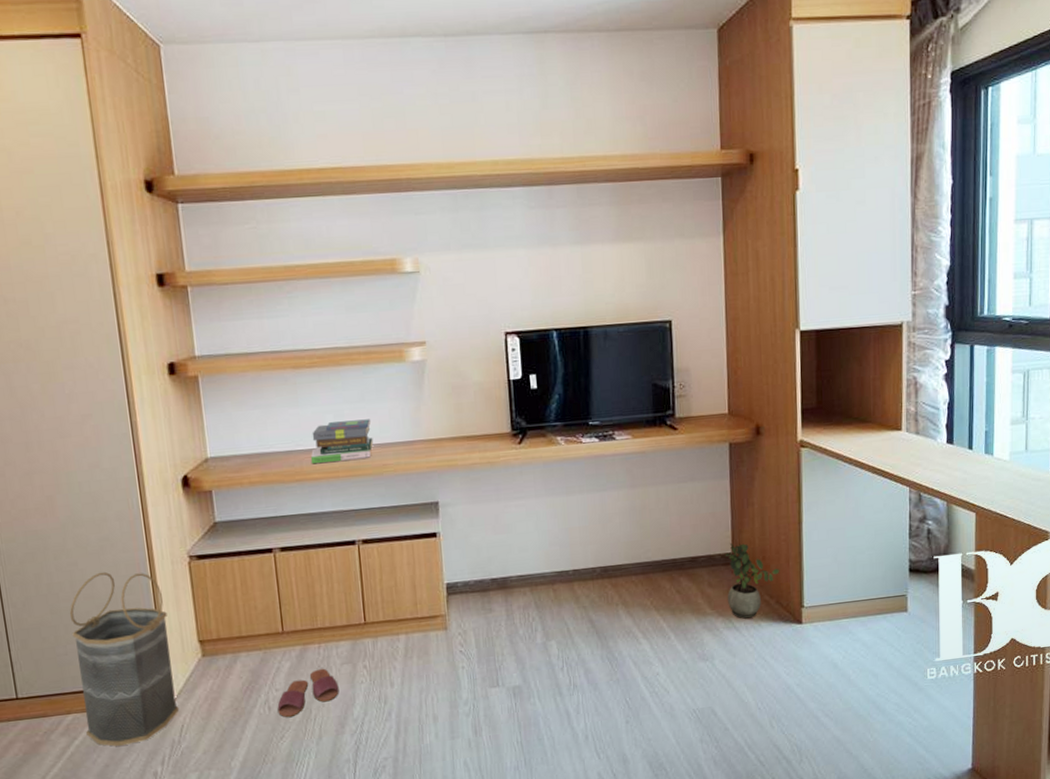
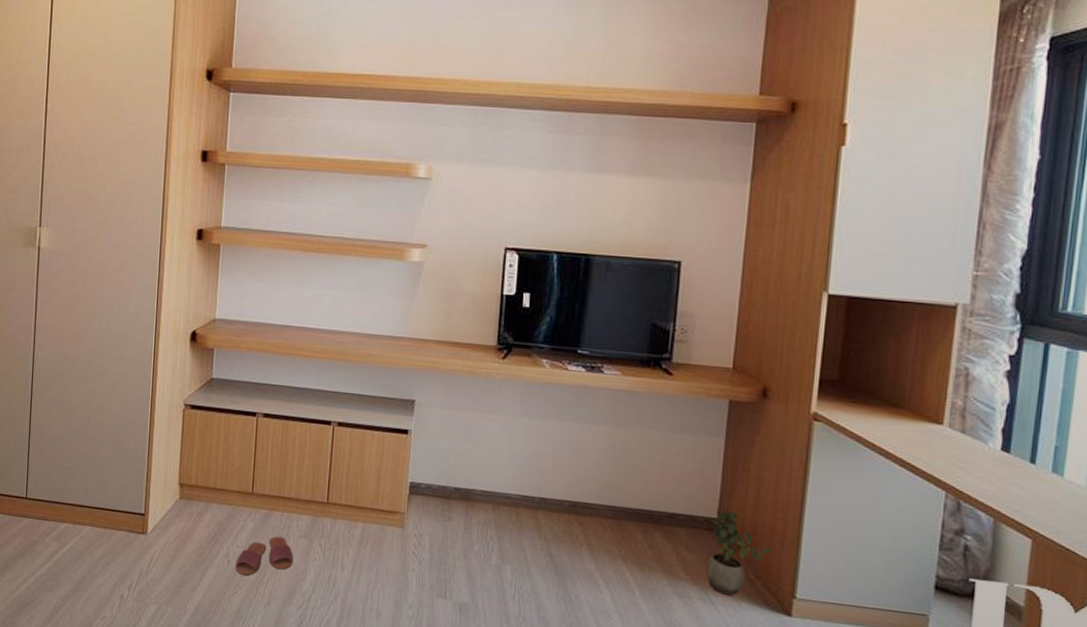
basket: present [69,571,180,746] -> none [74,402,158,564]
books: present [310,419,374,465] -> none [303,306,365,346]

